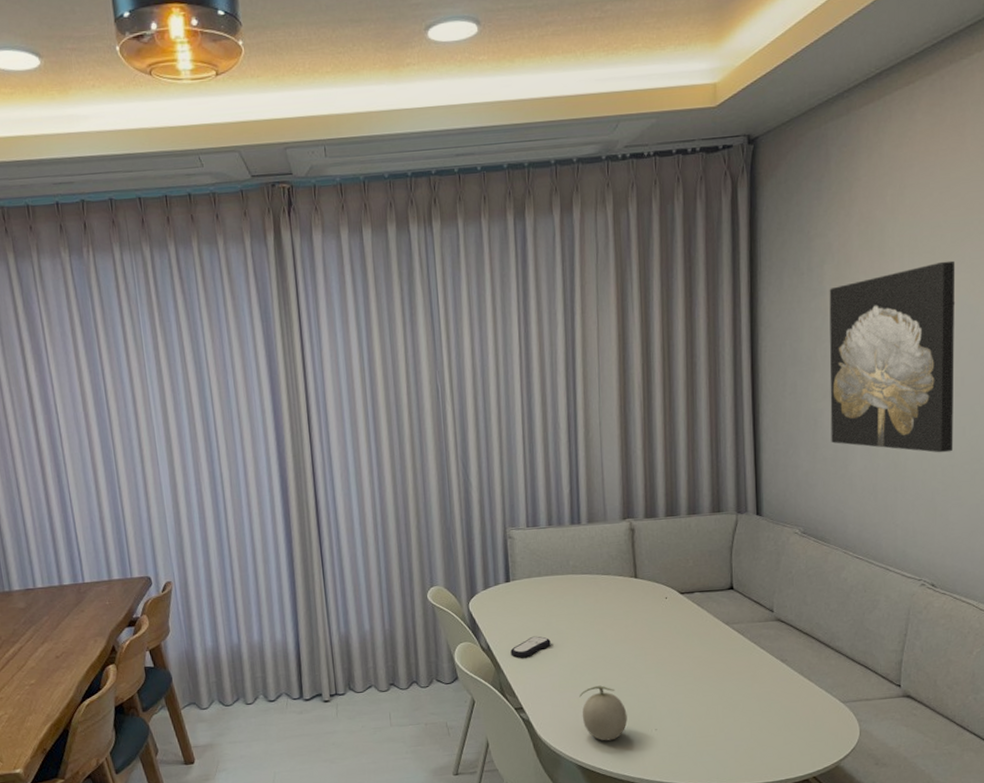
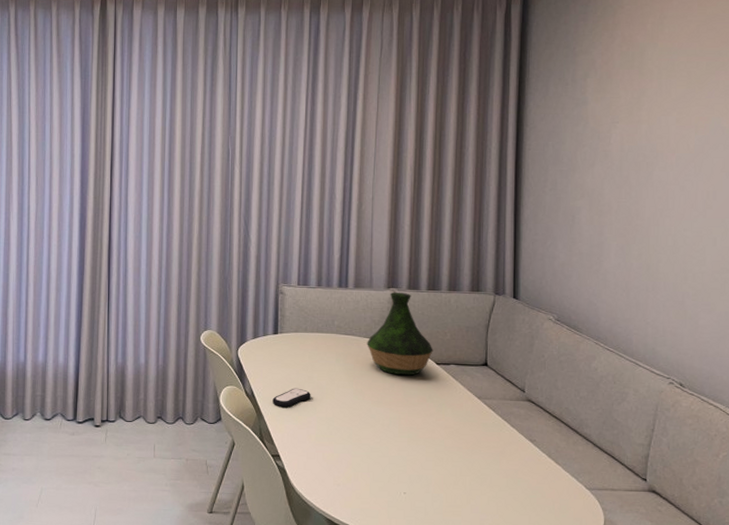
fruit: present [579,685,627,741] -> none [334,443,378,498]
vase: none [605,522,676,610] -> present [367,292,433,376]
wall art: present [829,260,956,453] -> none [587,86,710,260]

